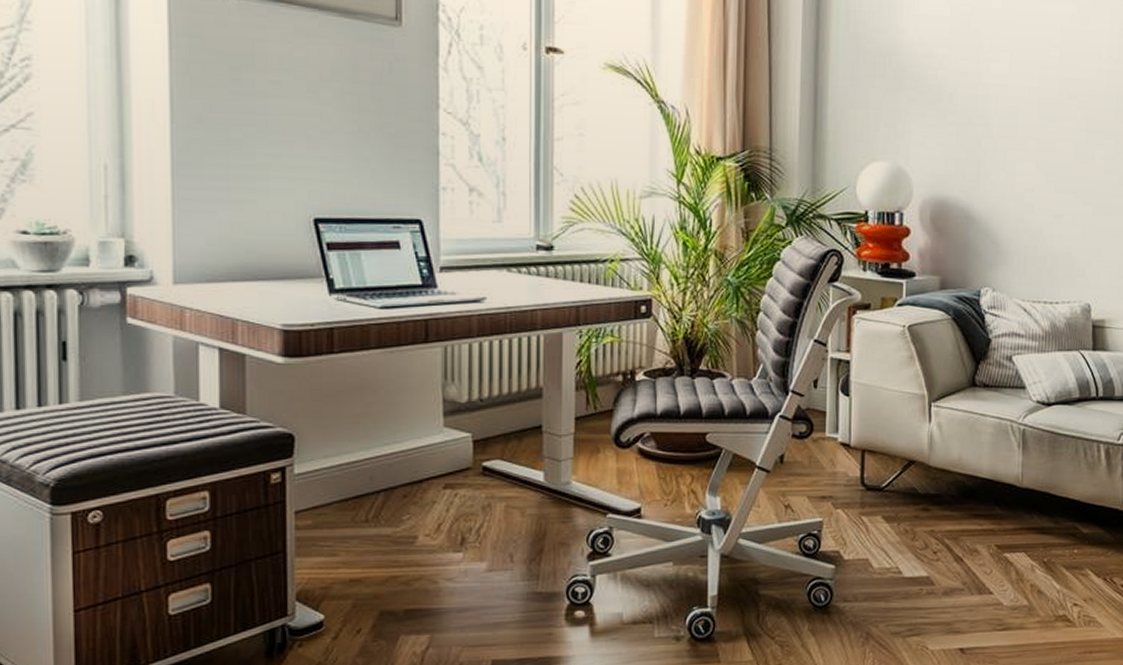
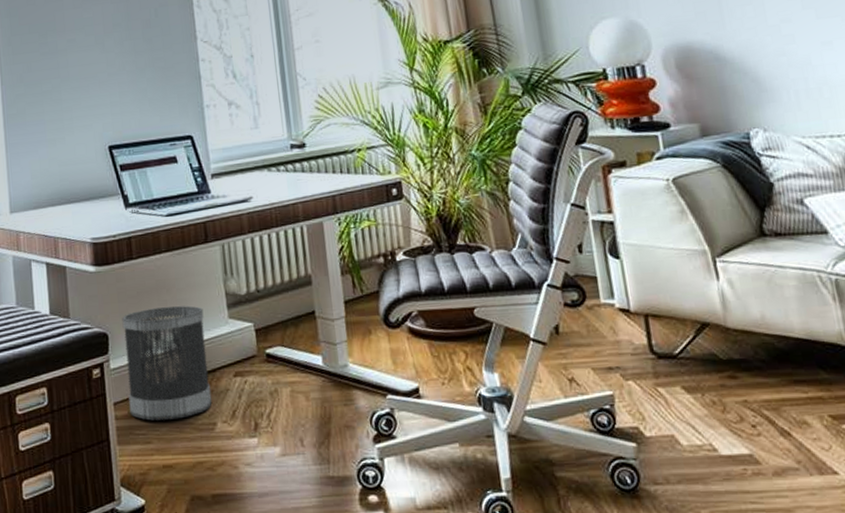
wastebasket: none [313,410,415,532] -> present [122,305,212,421]

